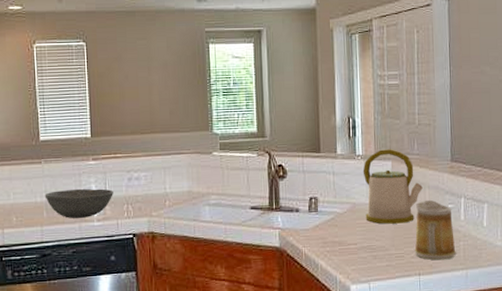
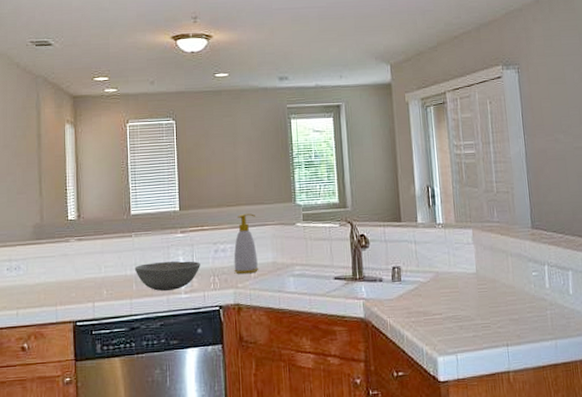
soap bottle: none [148,142,174,203] -> present [233,213,259,274]
kettle: present [363,149,423,224] -> none [444,217,505,293]
mug: present [414,199,457,261] -> none [500,267,545,330]

